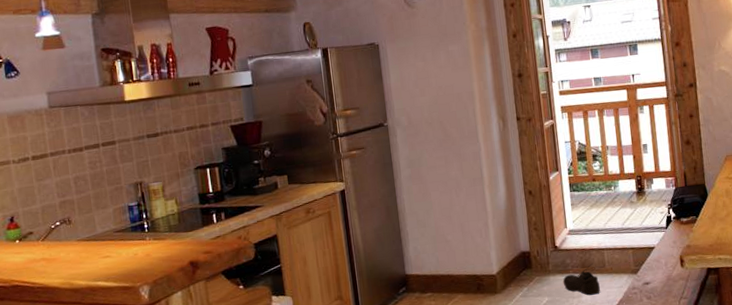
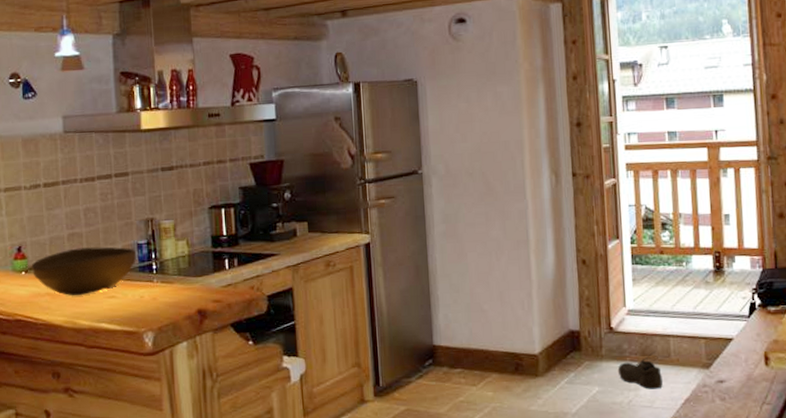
bowl: none [25,210,129,259] -> present [31,247,137,295]

